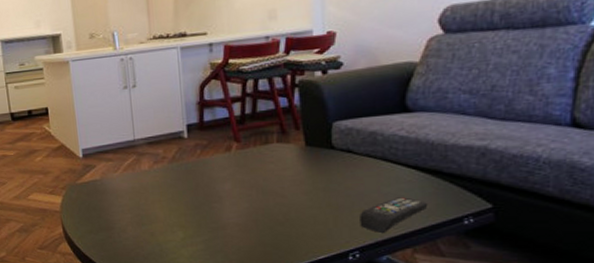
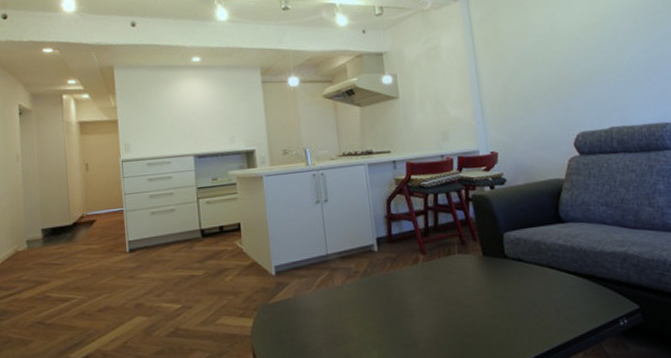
remote control: present [360,197,428,234] -> none [535,302,590,340]

